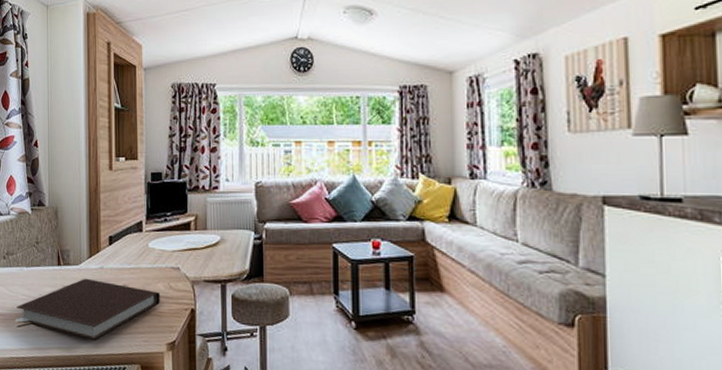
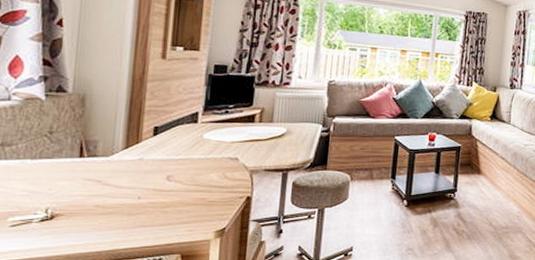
notebook: present [16,278,160,342] -> none [11,170,212,235]

